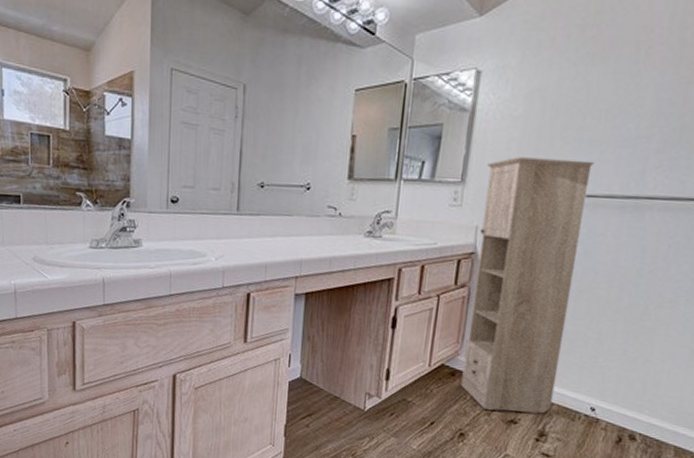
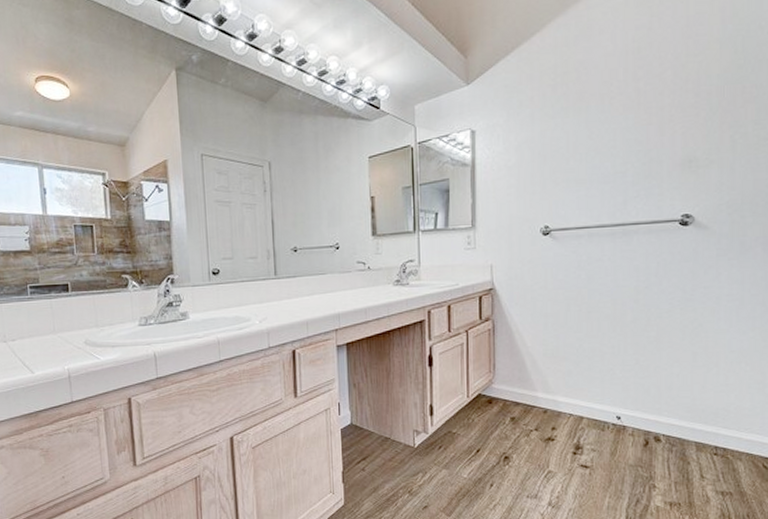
storage cabinet: present [461,157,594,414] -> none [492,197,583,431]

